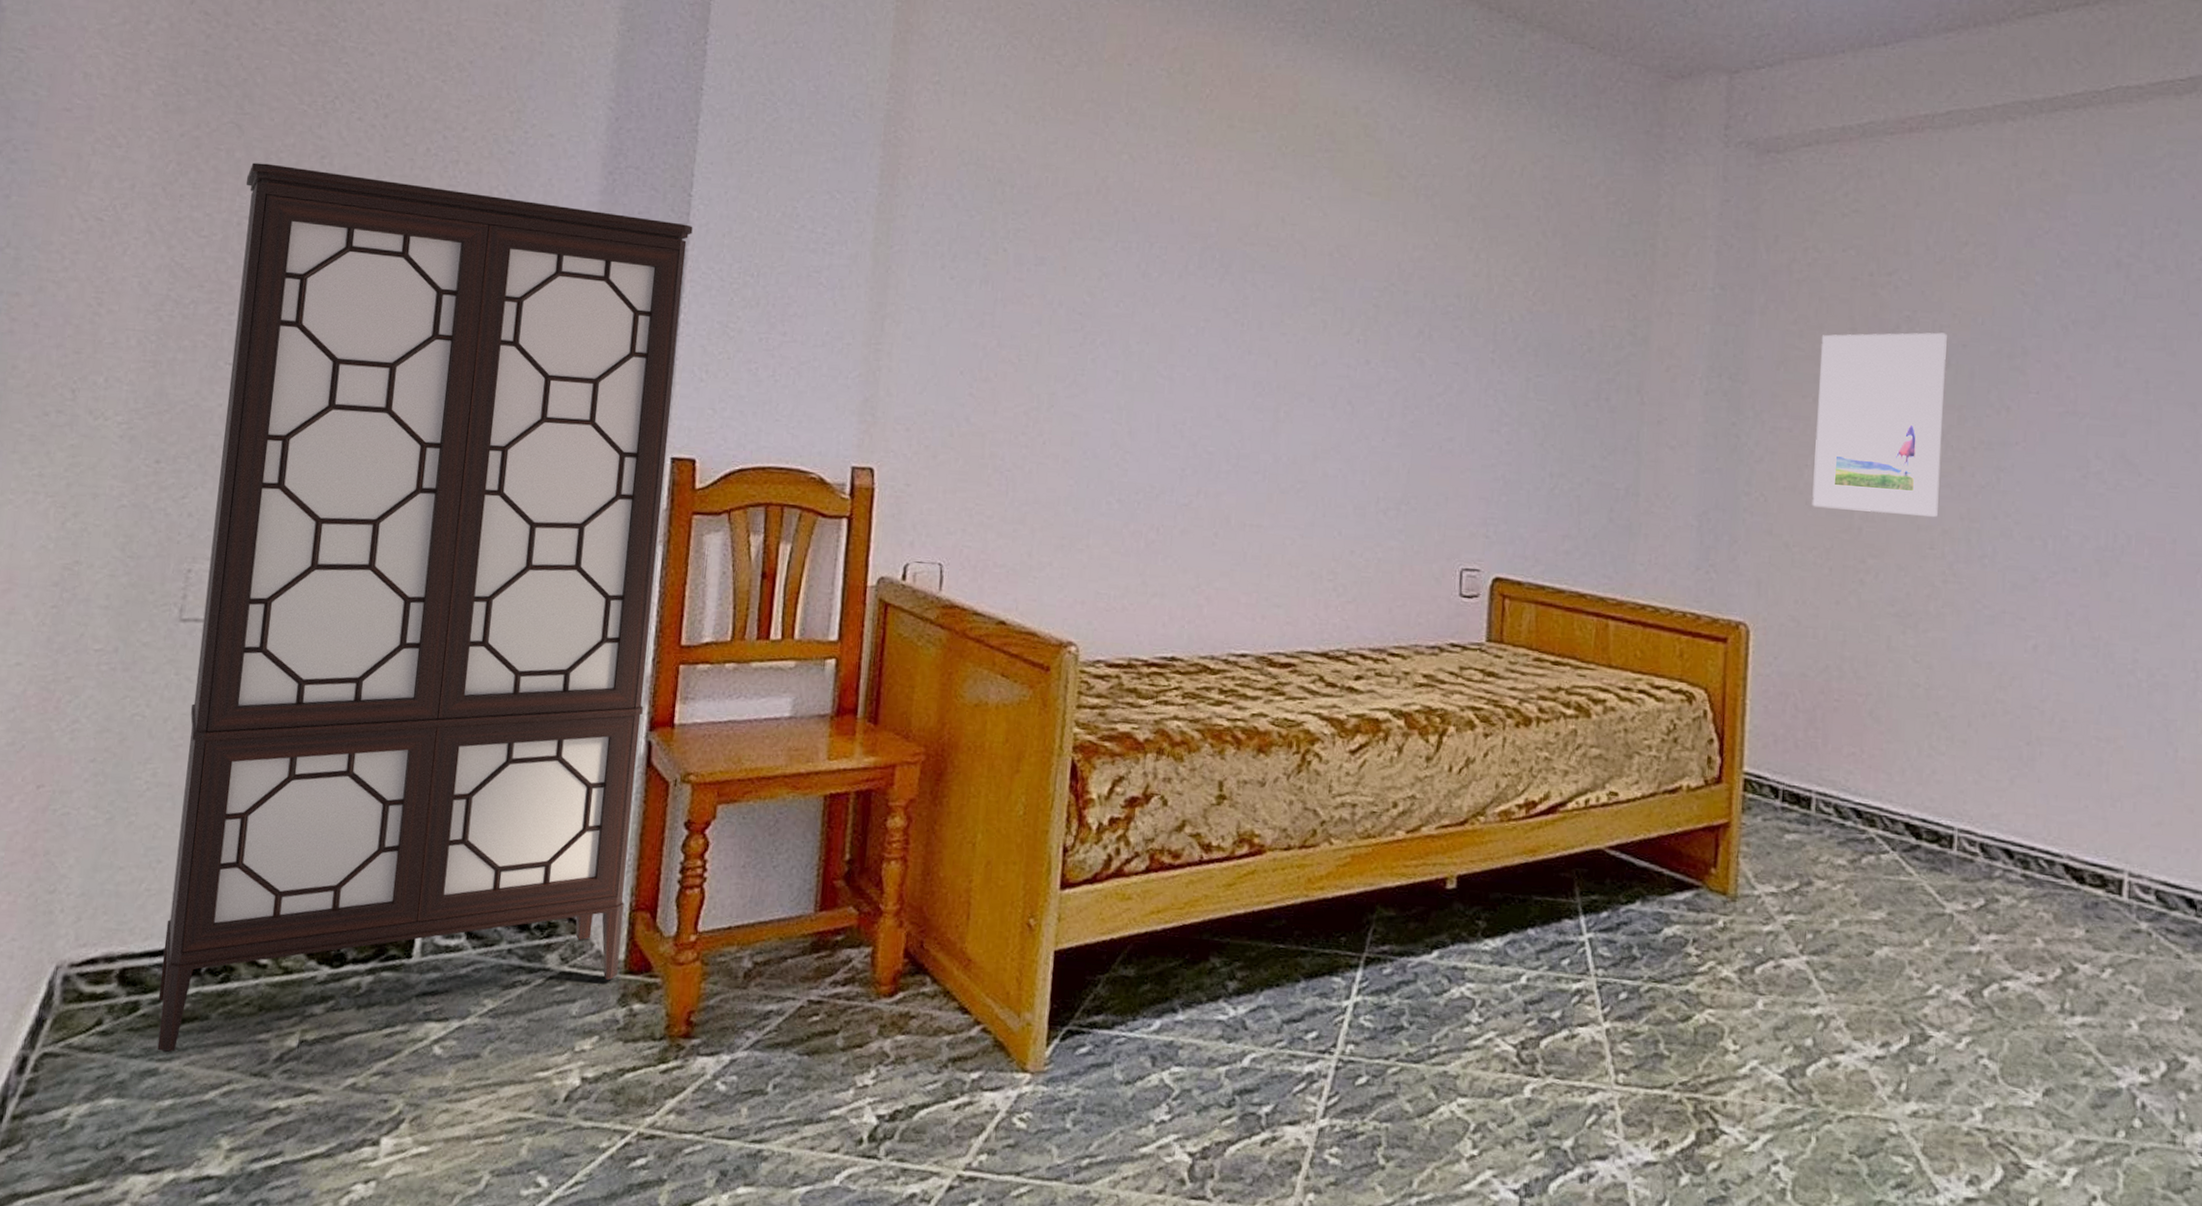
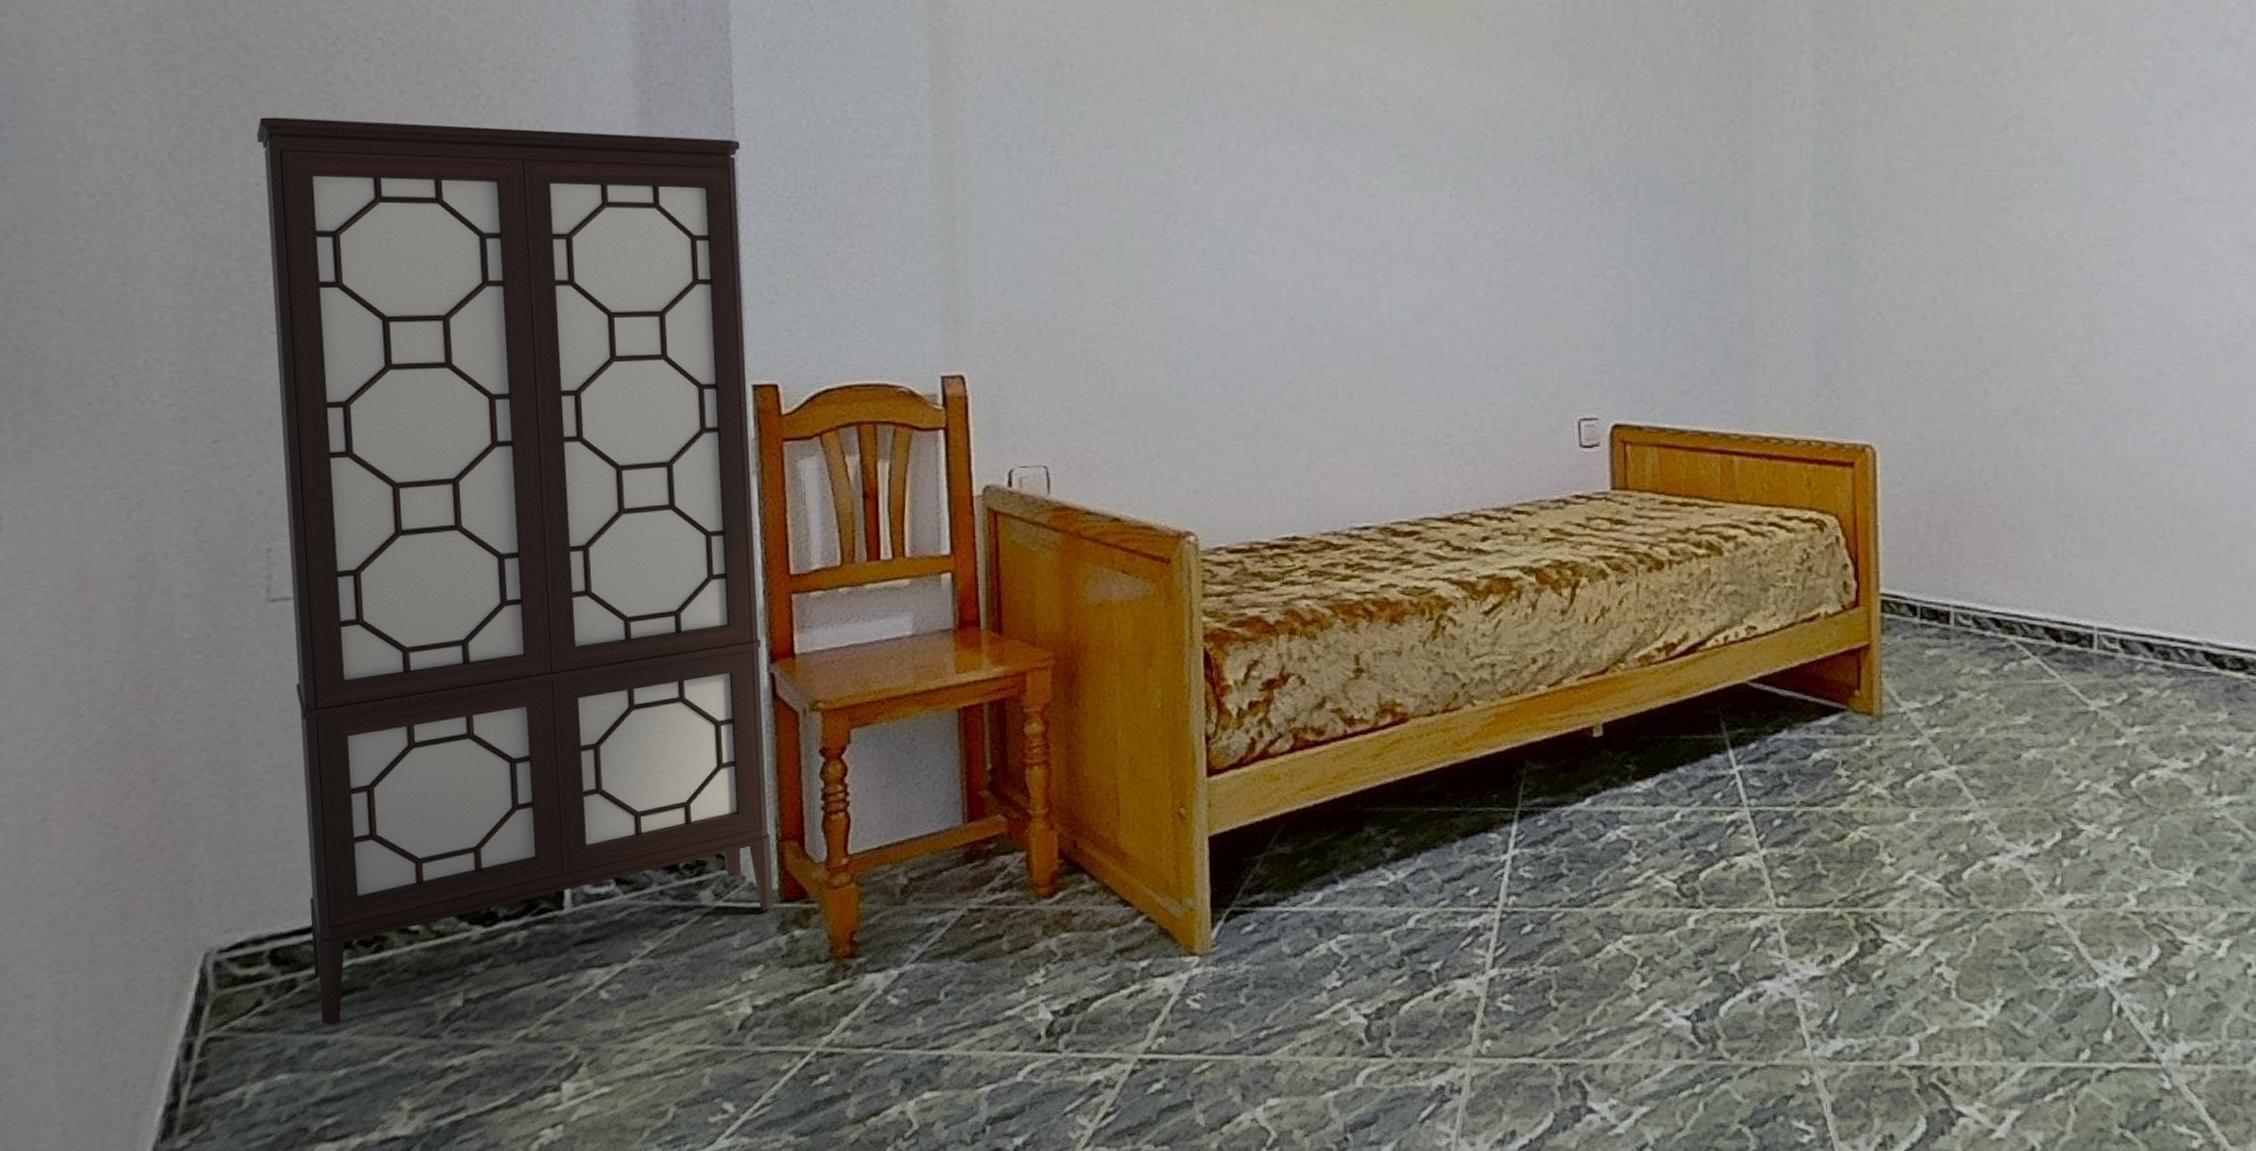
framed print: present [1812,332,1947,517] -> none [1928,129,2058,321]

